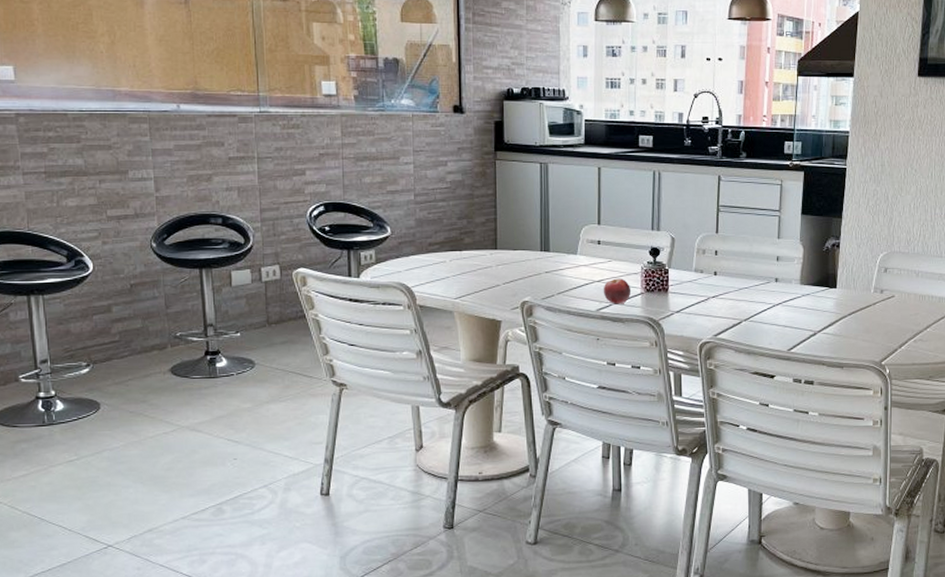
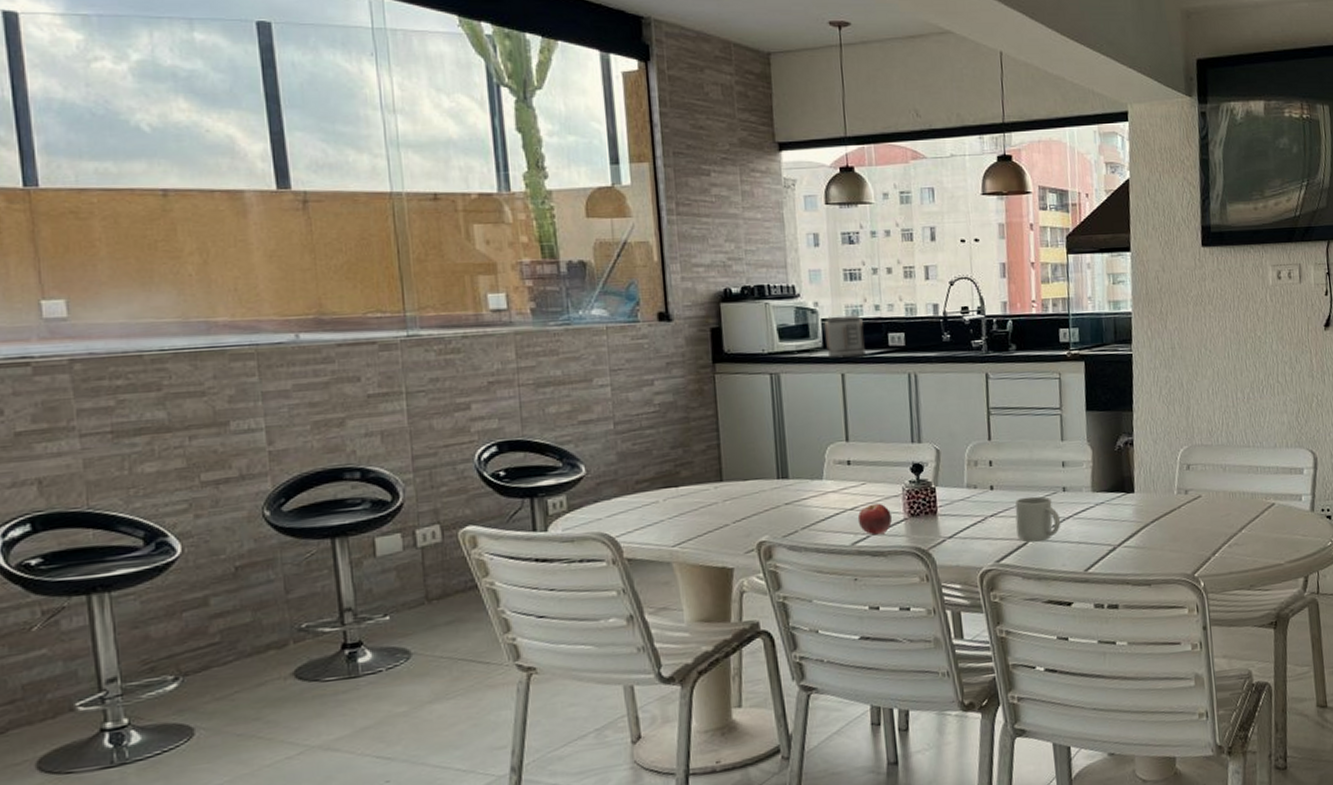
toaster: none [587,118,619,154] -> present [824,315,866,358]
mug: none [733,284,771,322] -> present [1015,496,1061,543]

